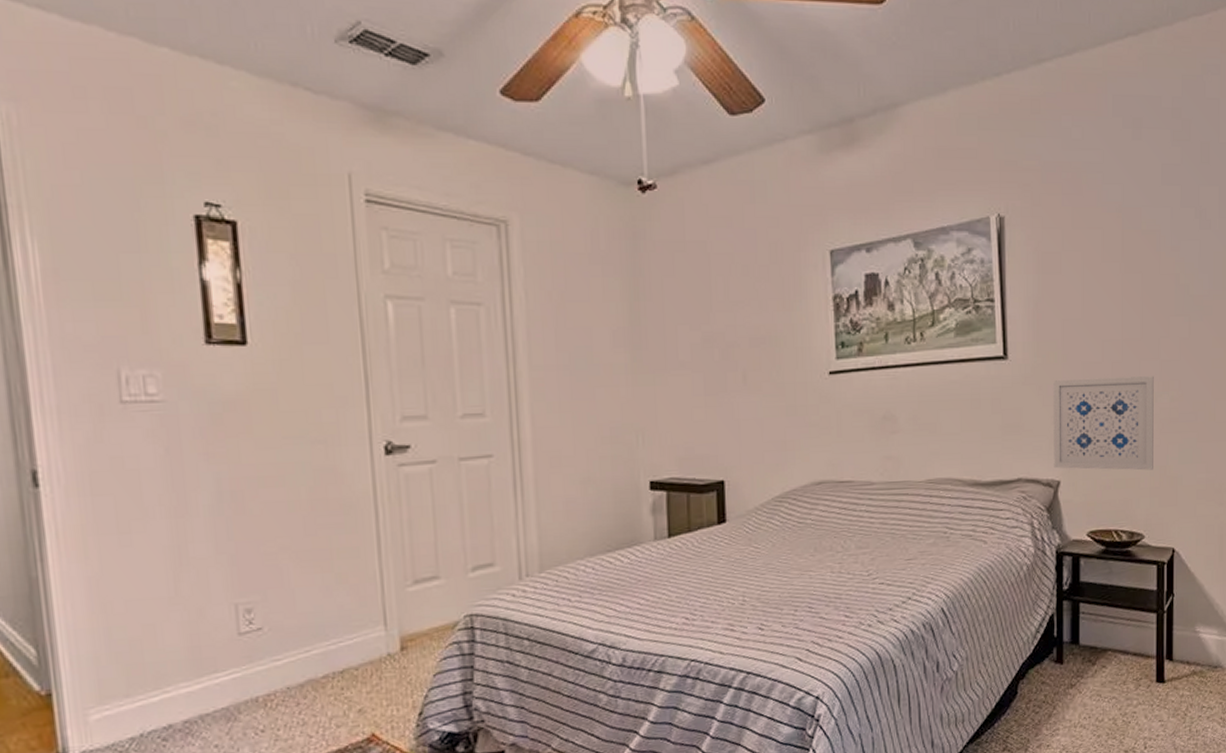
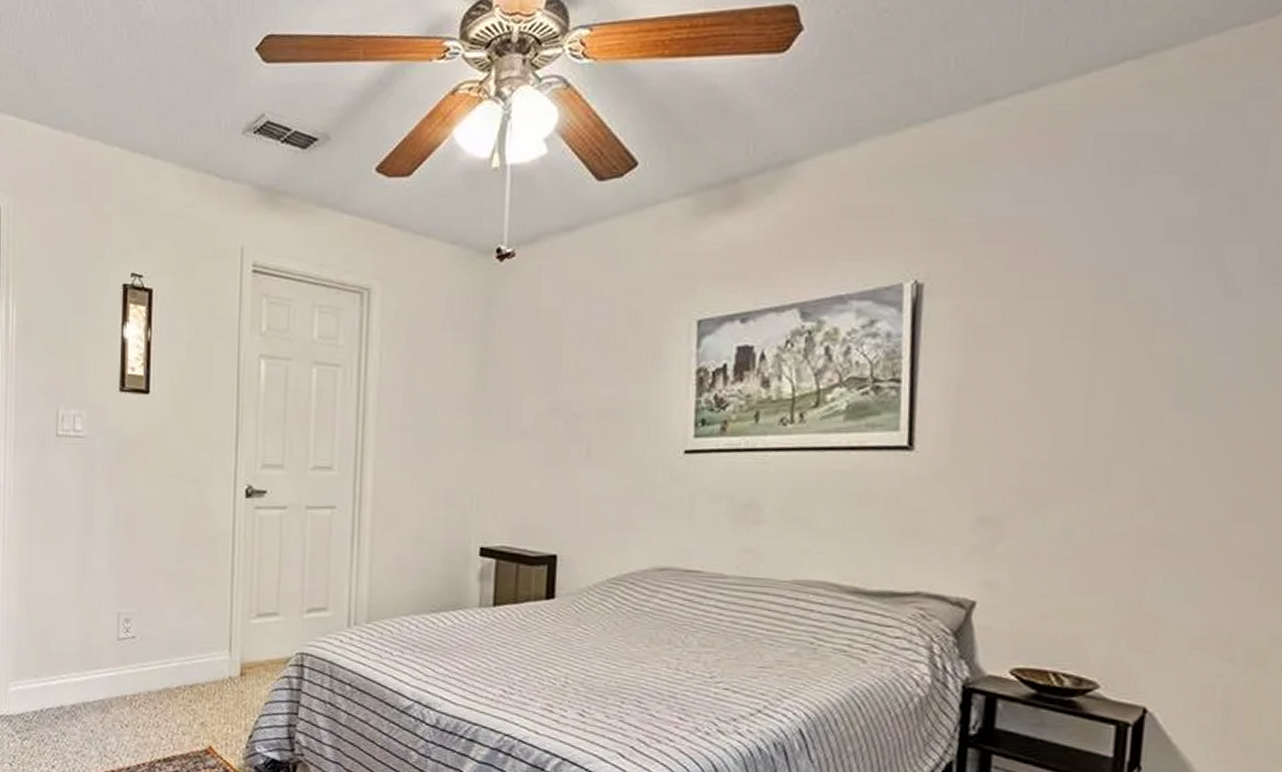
wall art: present [1053,376,1154,471] -> none [968,480,1131,603]

